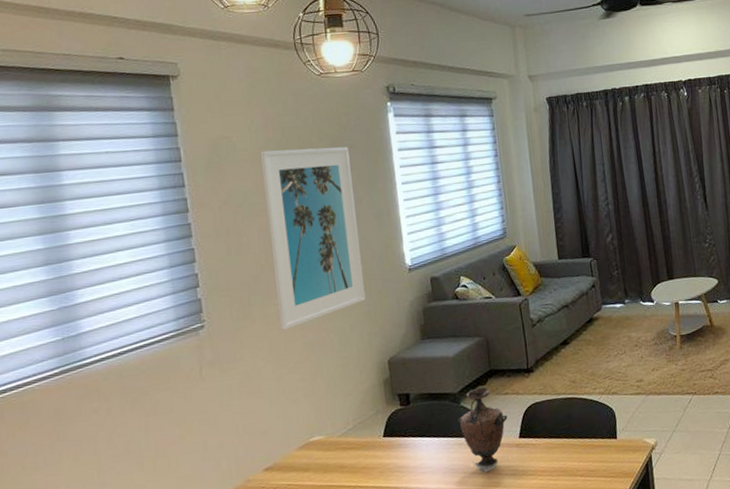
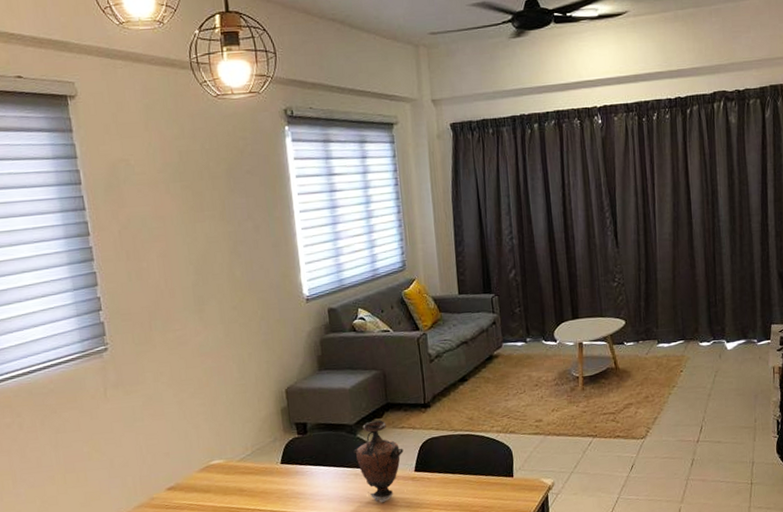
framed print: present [259,146,366,330] -> none [157,172,264,356]

